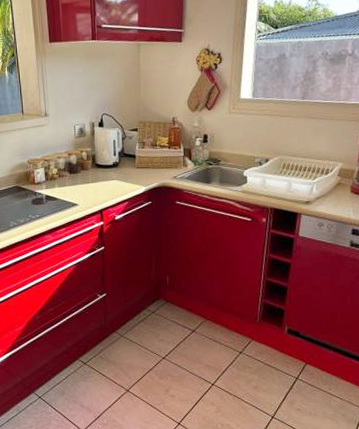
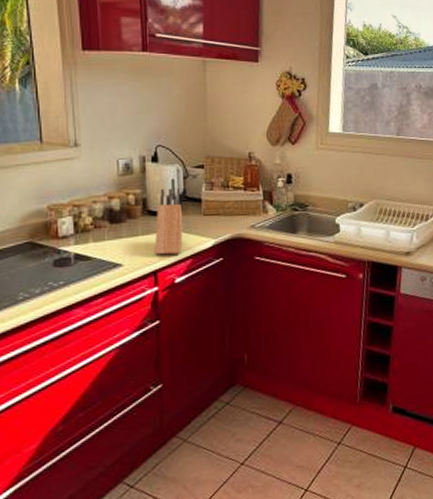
knife block: none [101,146,122,198] -> present [154,188,183,255]

